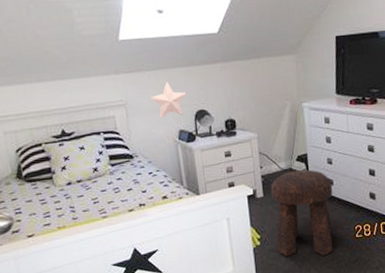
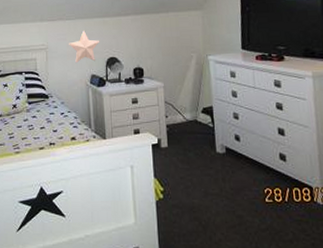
stool: present [270,169,333,257] -> none [175,123,240,219]

